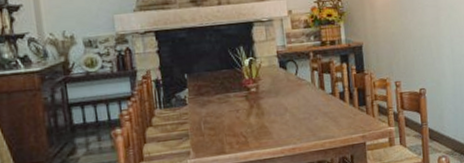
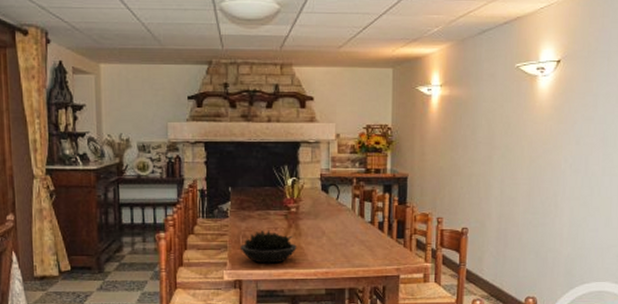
succulent plant: none [203,113,261,148] -> present [240,230,297,264]

